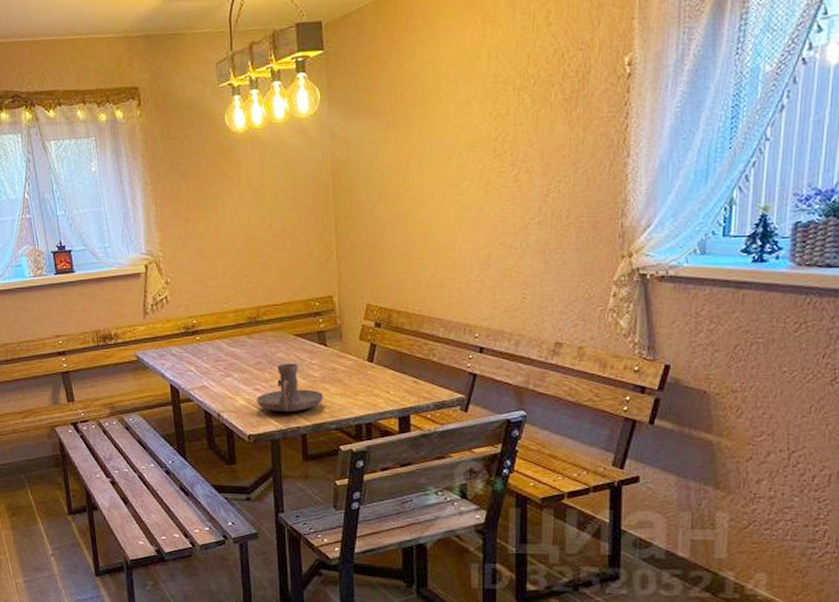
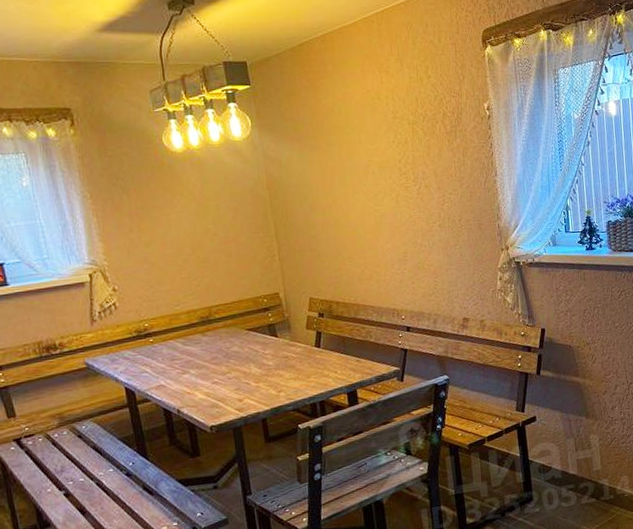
candle holder: present [255,364,324,413] -> none [214,355,280,402]

